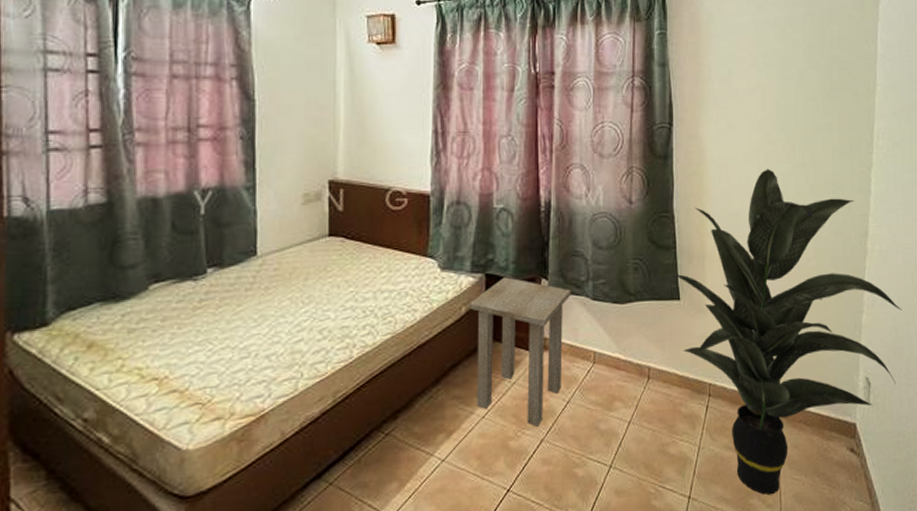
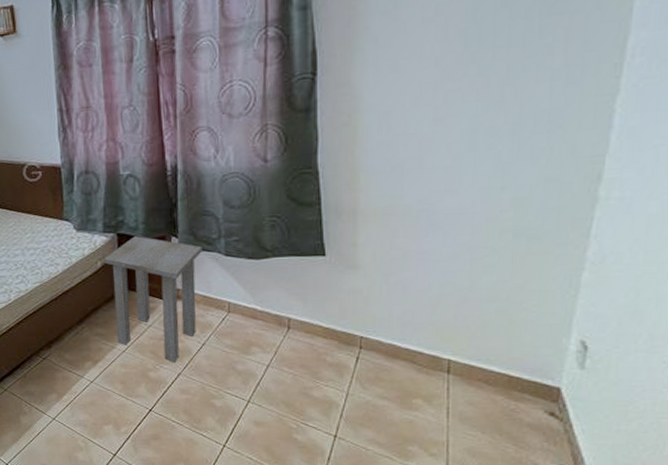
indoor plant: present [674,169,903,495] -> none [319,111,652,445]

